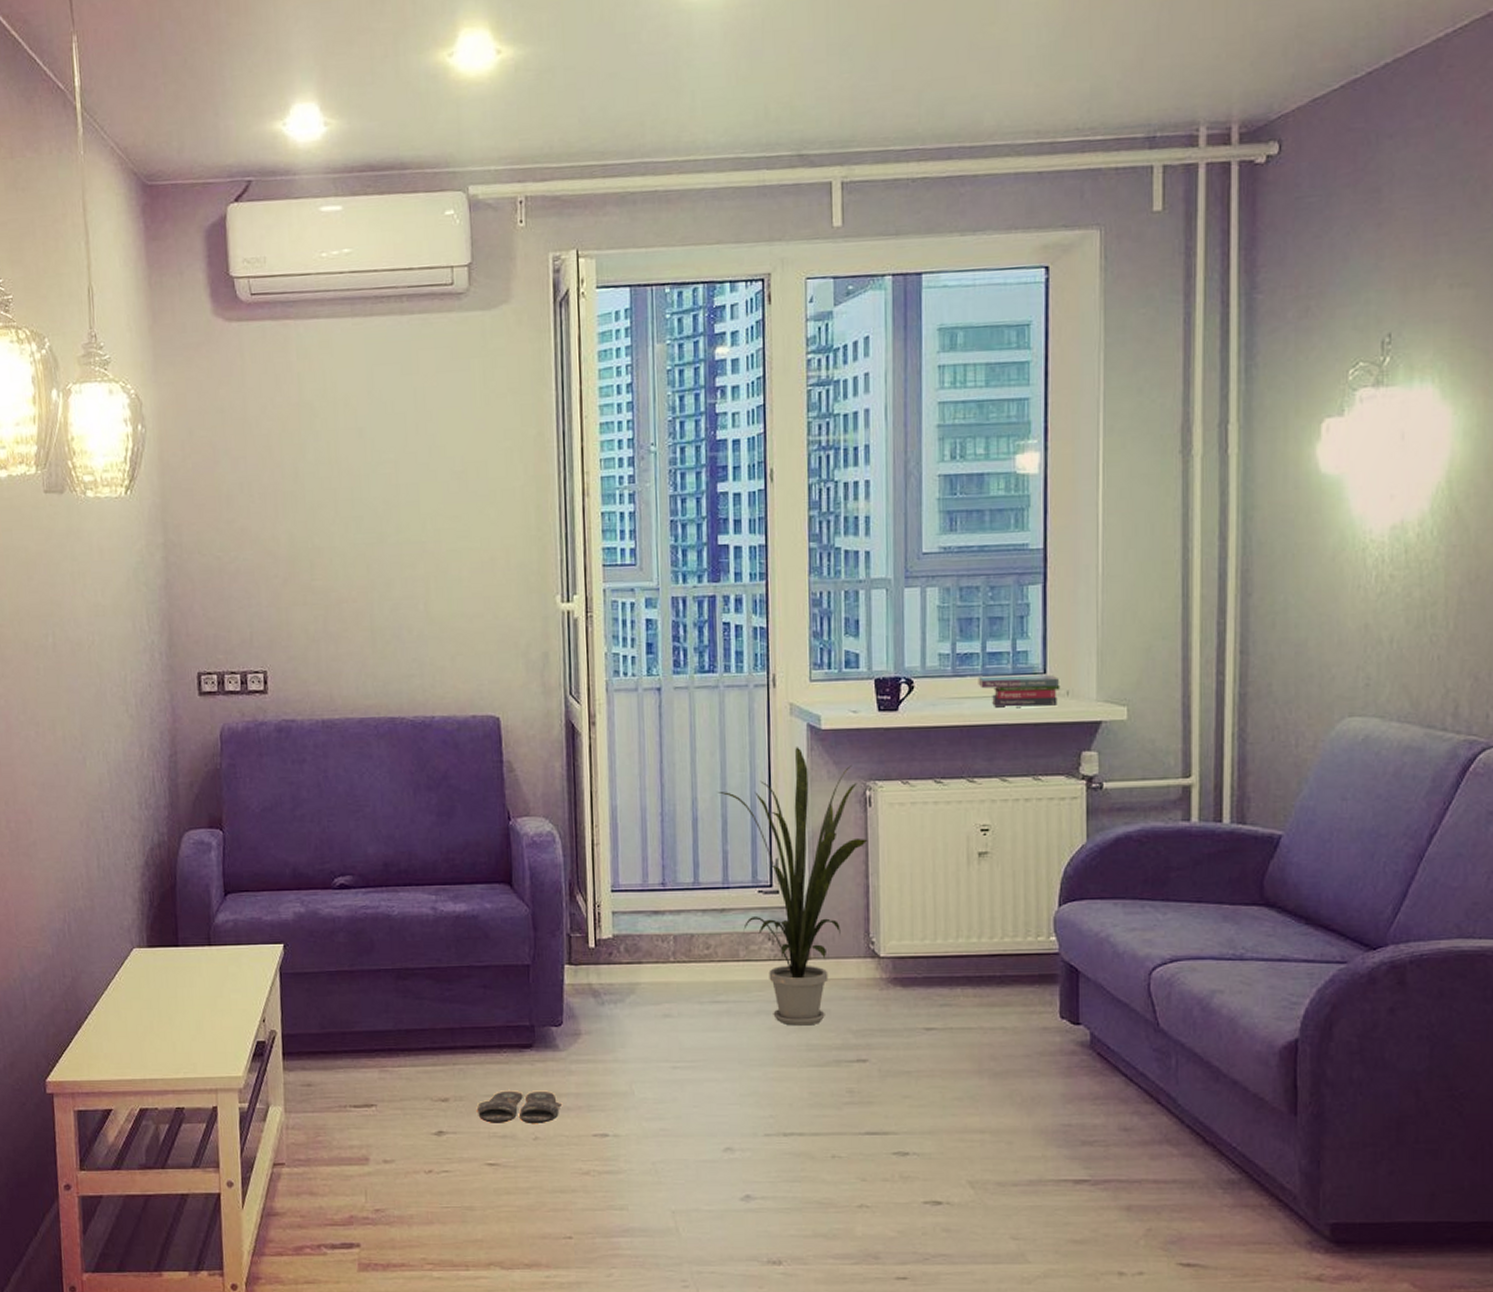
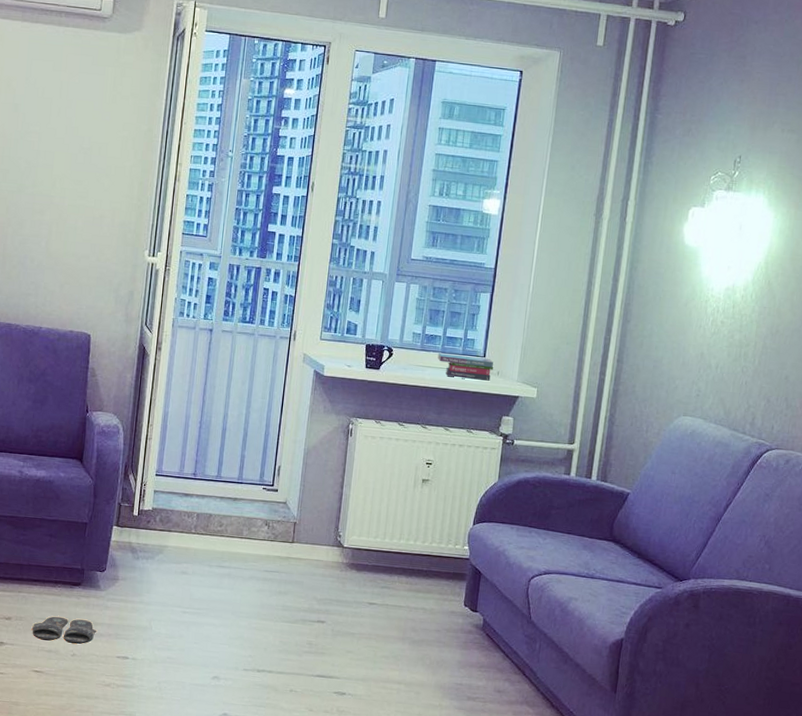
house plant: present [717,747,868,1026] -> none [243,386,346,592]

